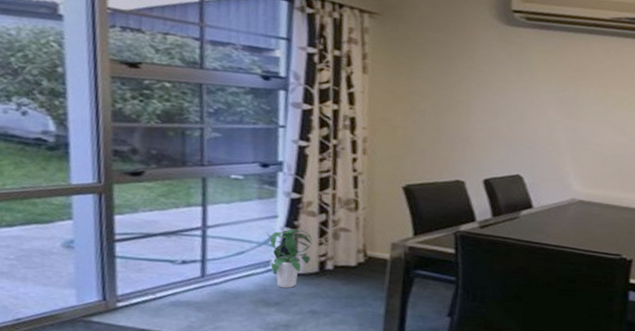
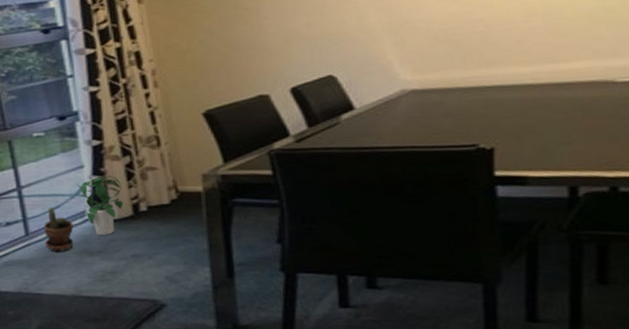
potted plant: none [220,251,255,299] -> present [44,207,74,252]

